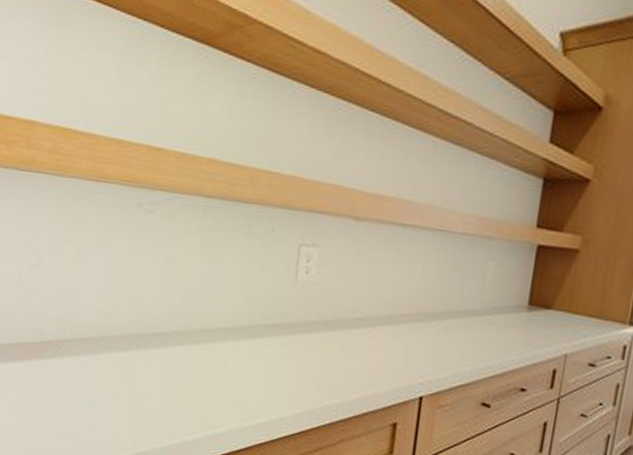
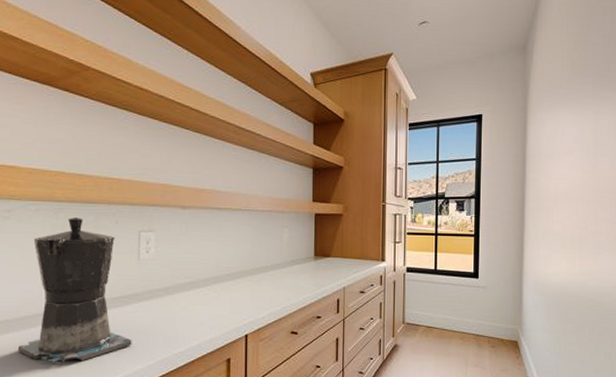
coffee maker: none [154,219,280,395] -> present [17,218,132,363]

